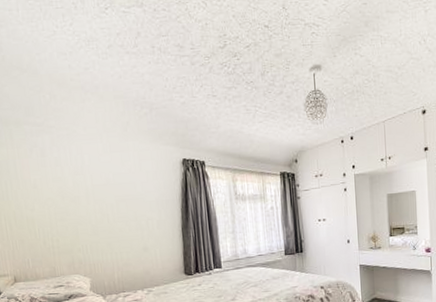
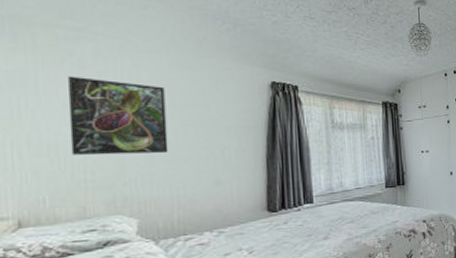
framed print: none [35,163,108,227] -> present [67,76,169,155]

